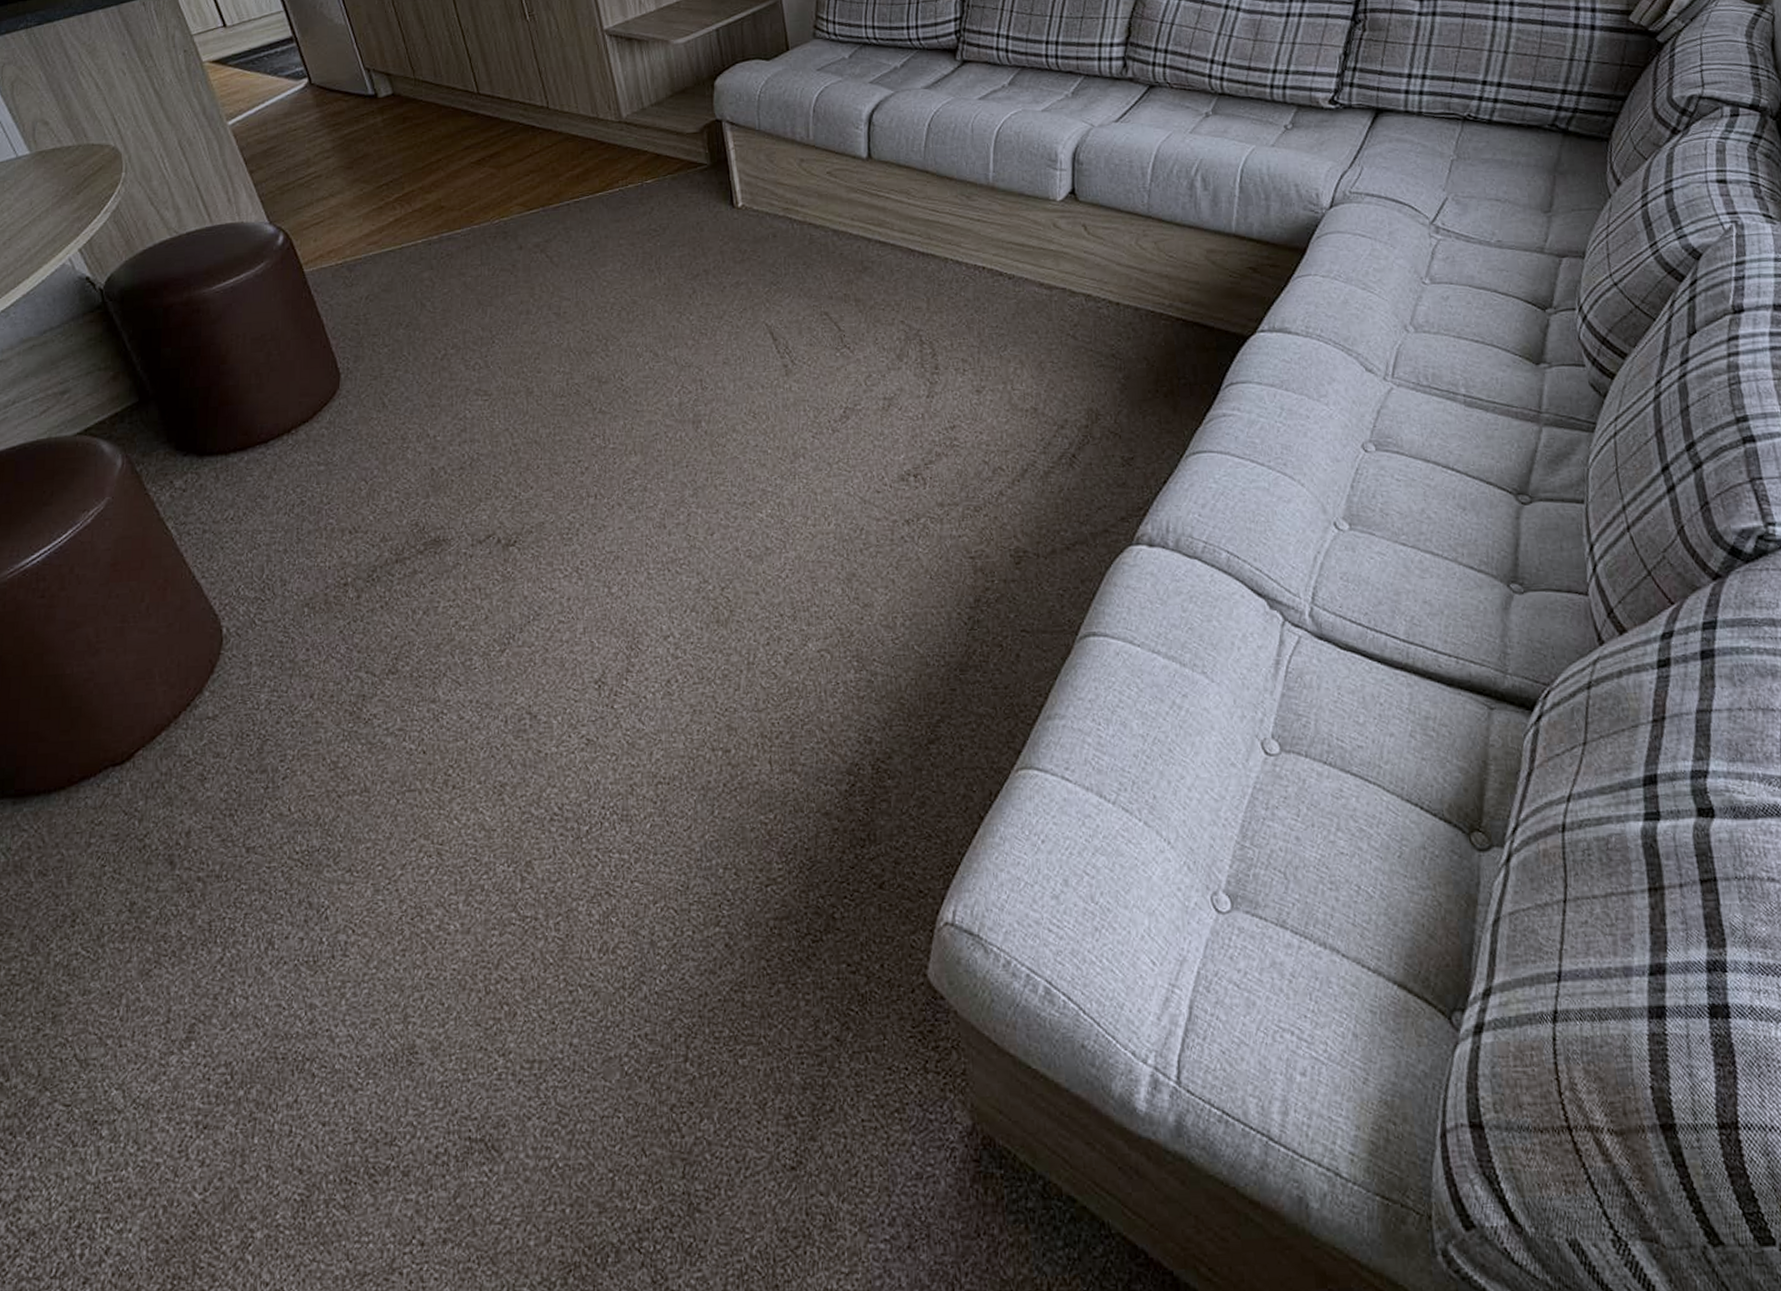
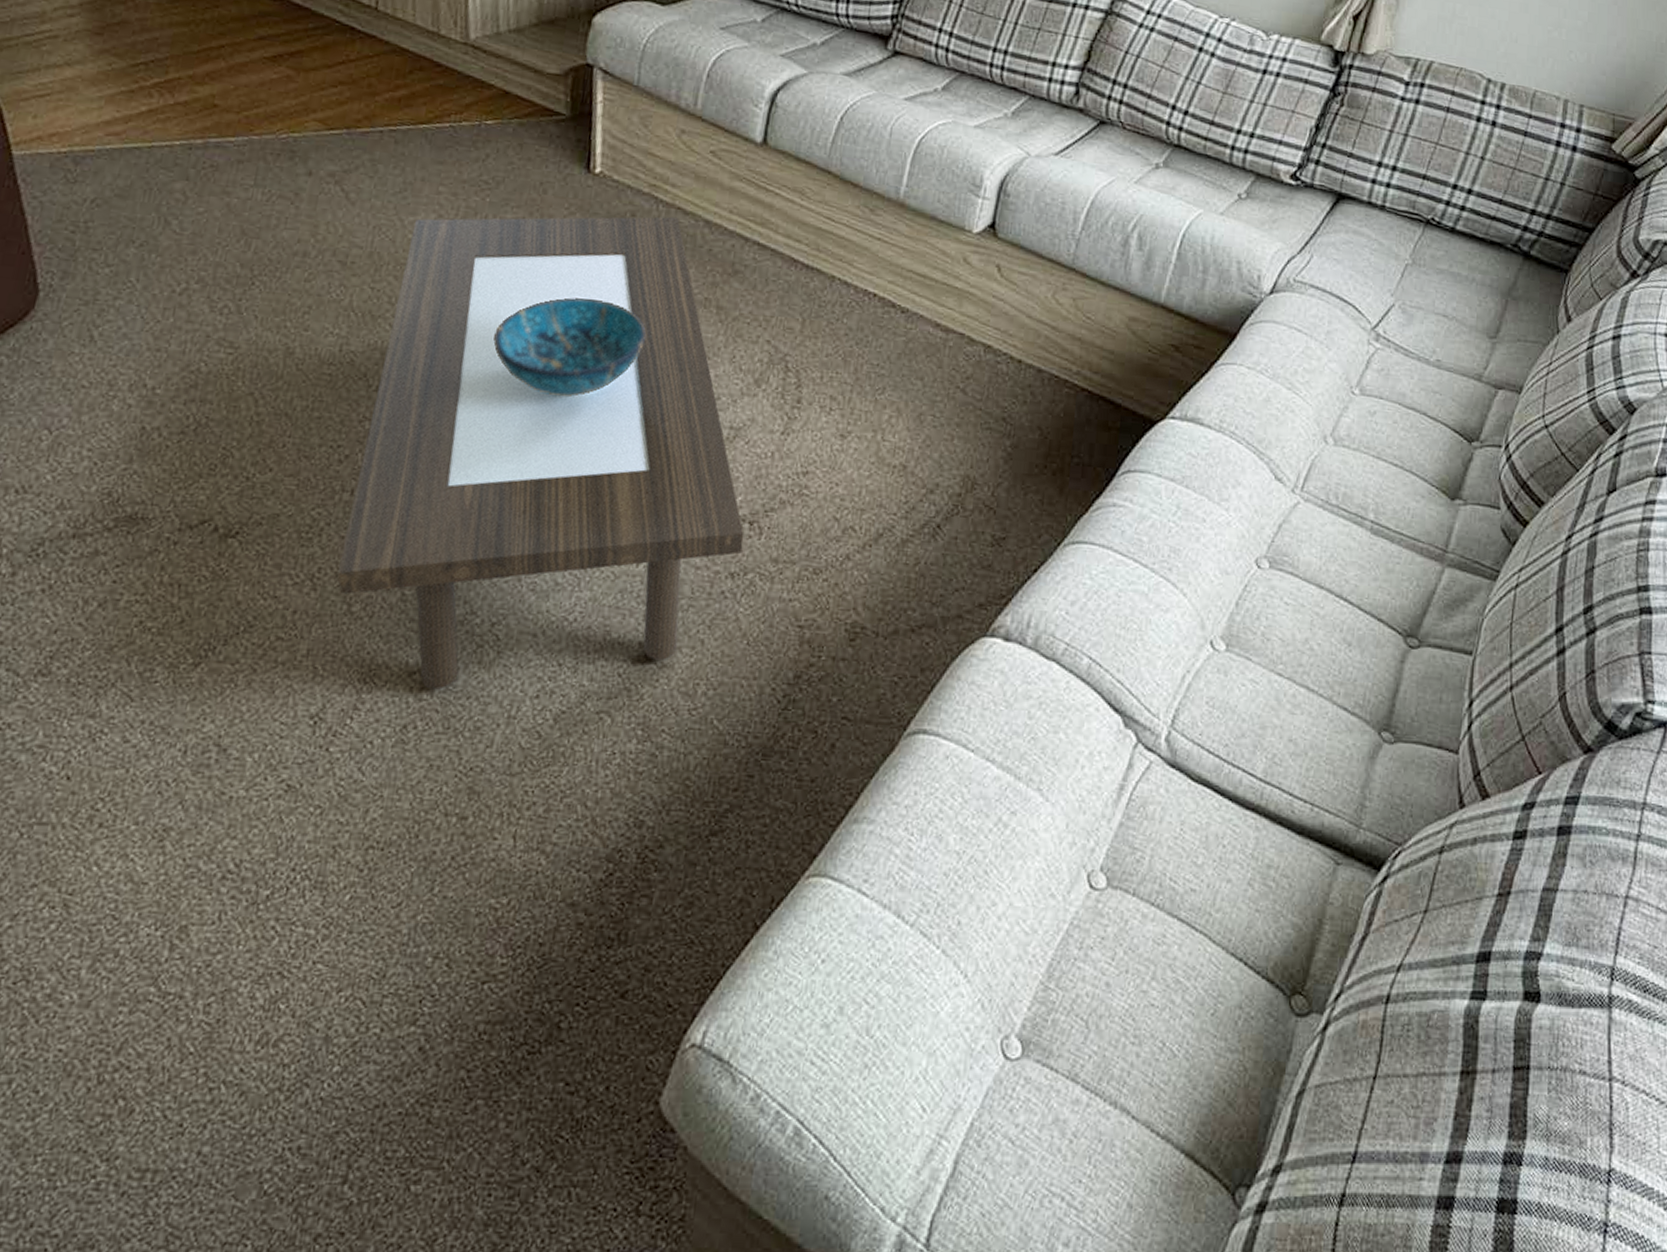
coffee table: none [596,231,913,648] -> present [337,216,744,690]
decorative bowl: none [683,310,802,394] -> present [493,297,646,397]

